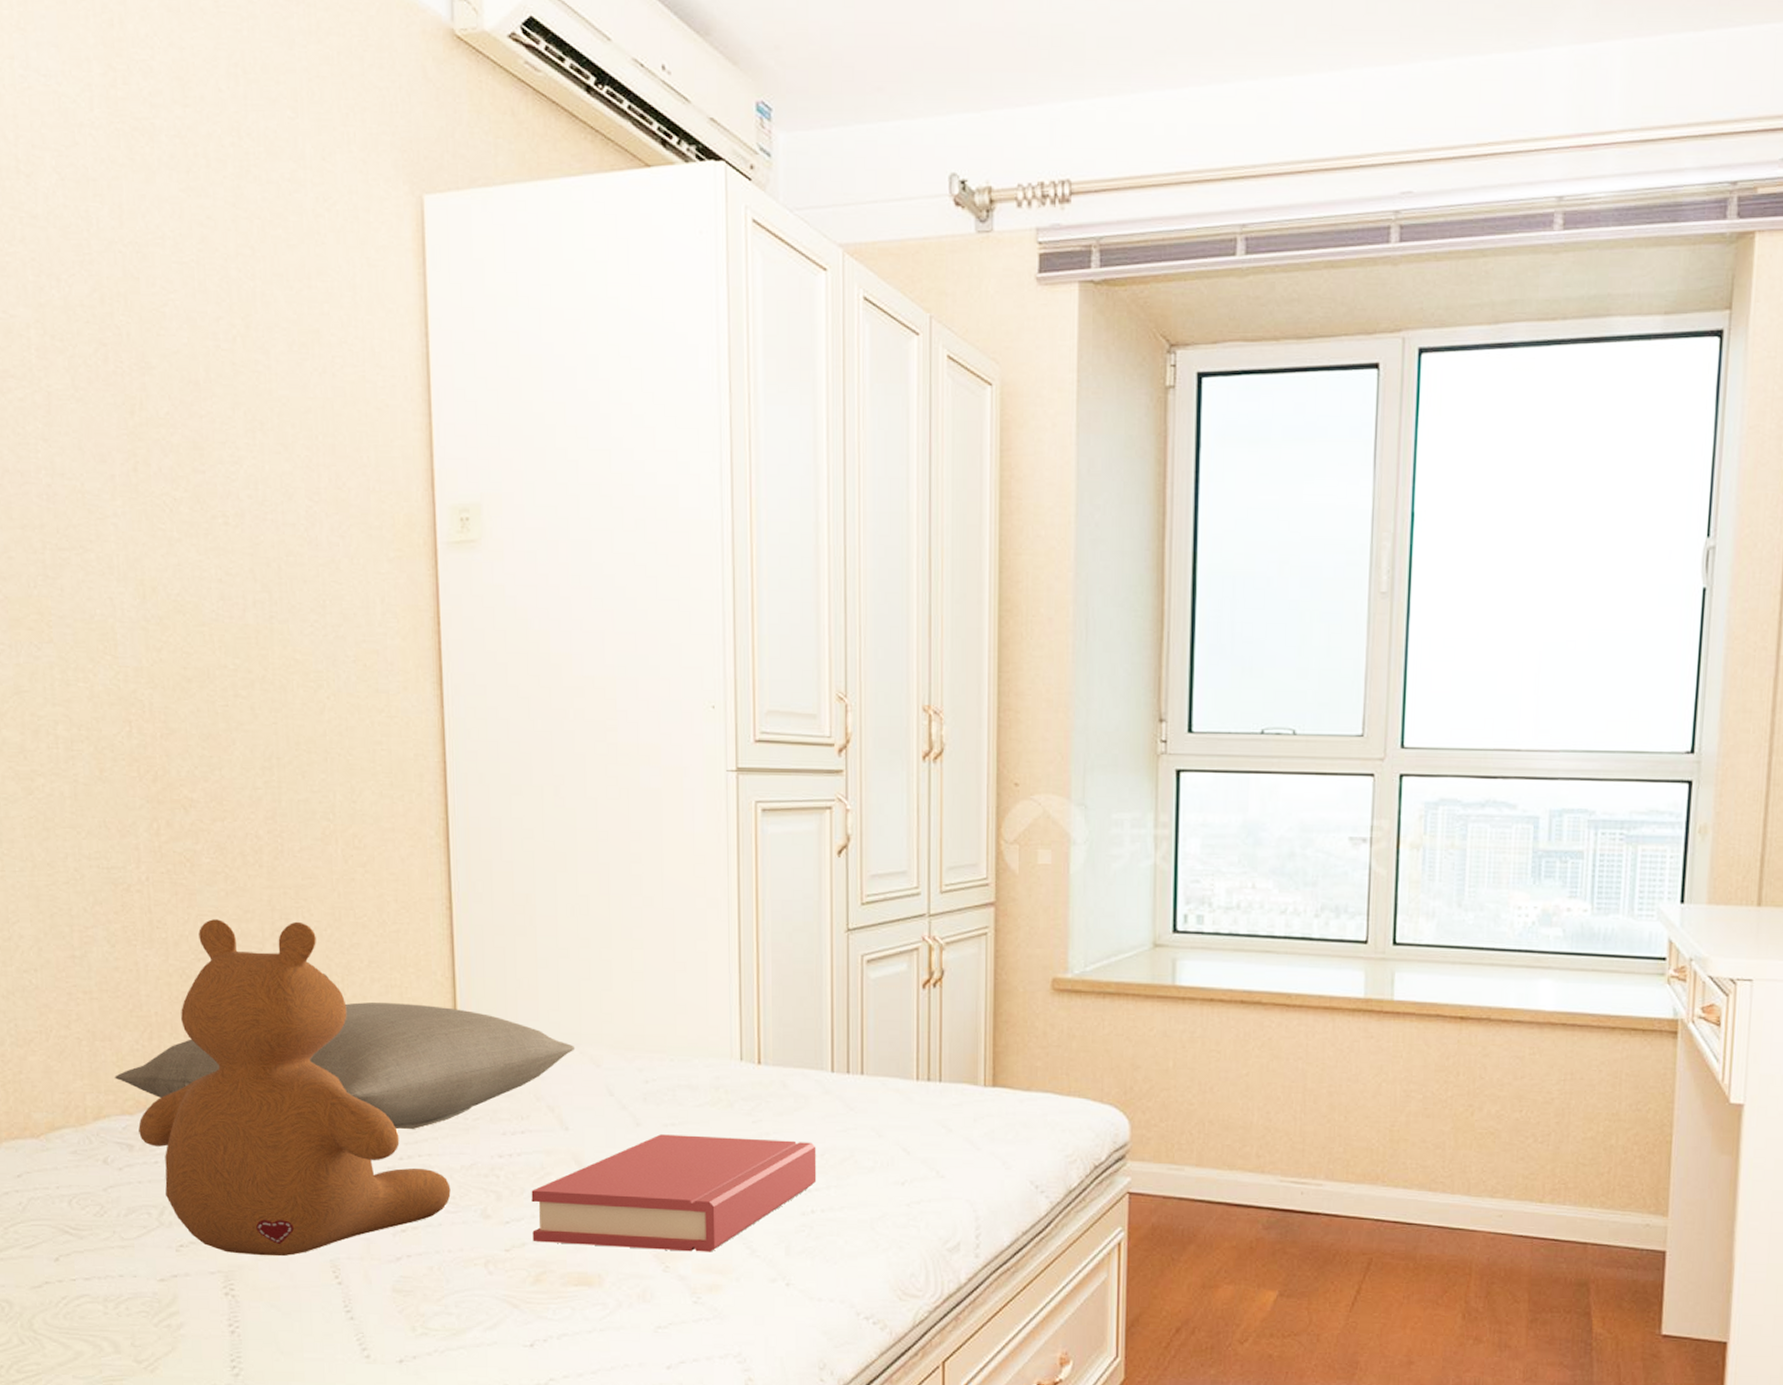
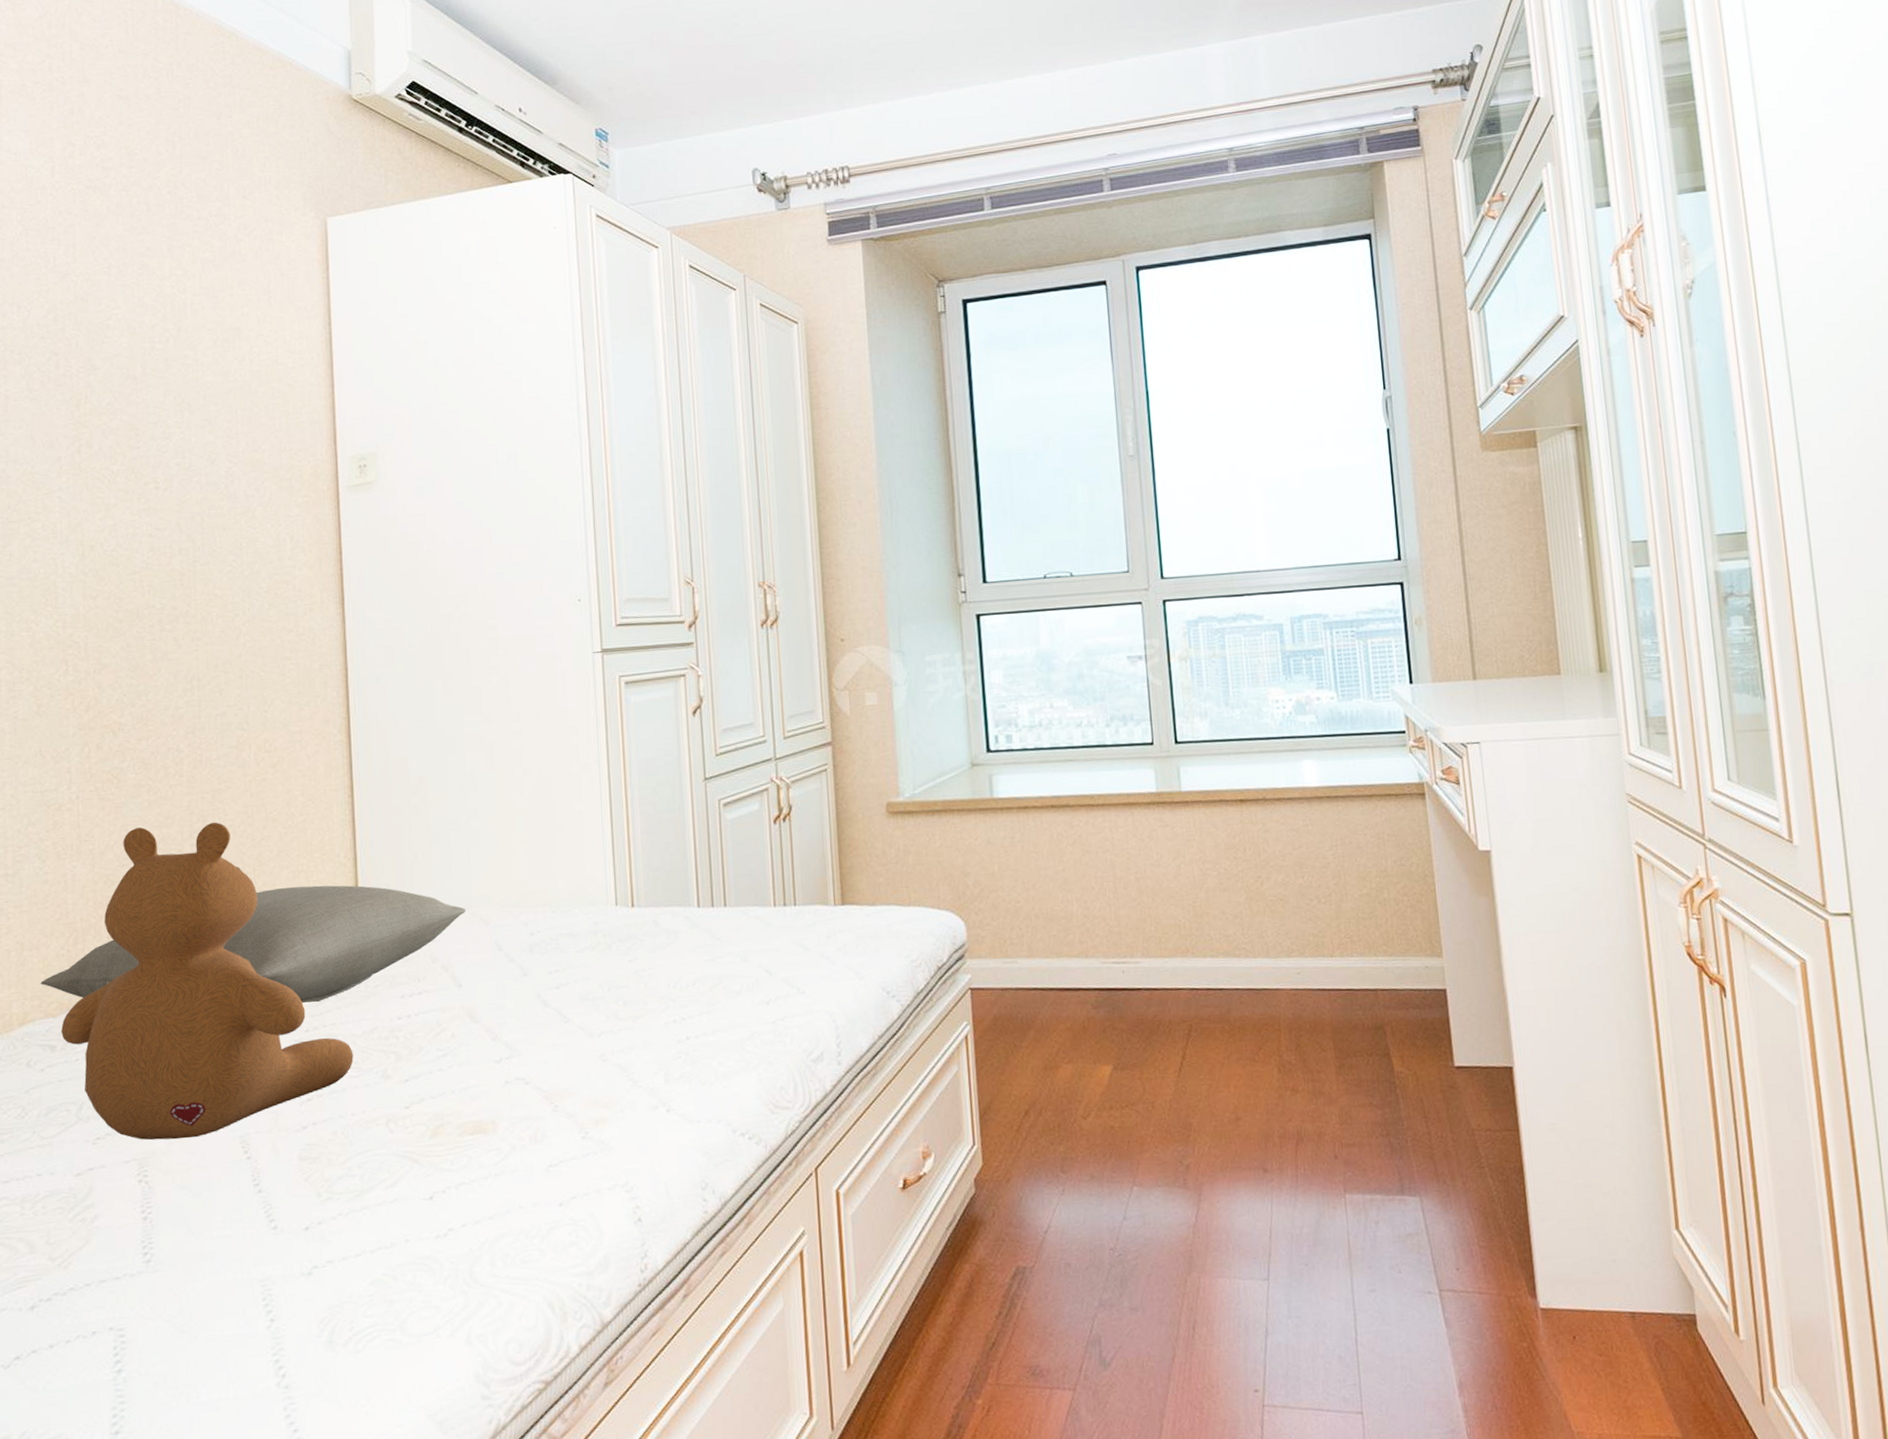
hardback book: present [531,1134,817,1252] -> none [428,974,690,1097]

